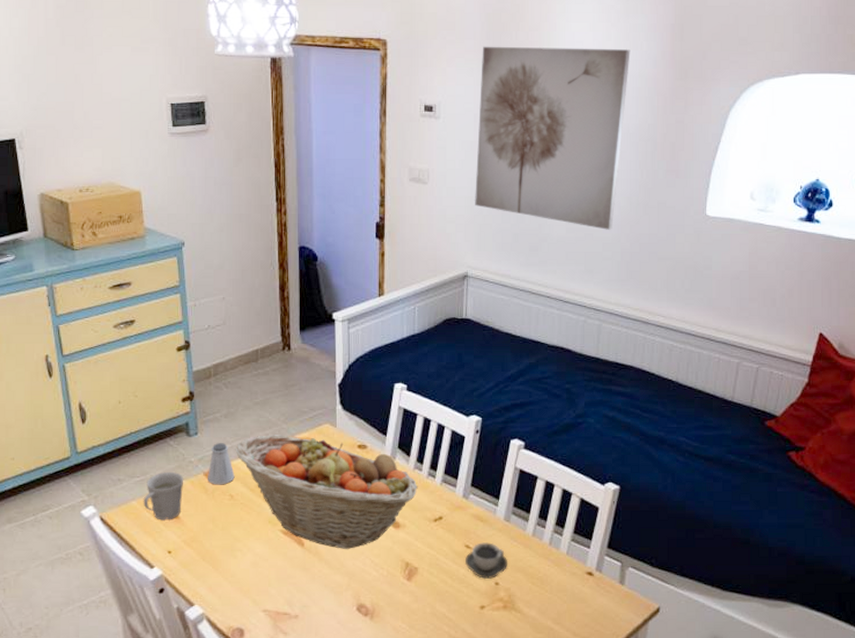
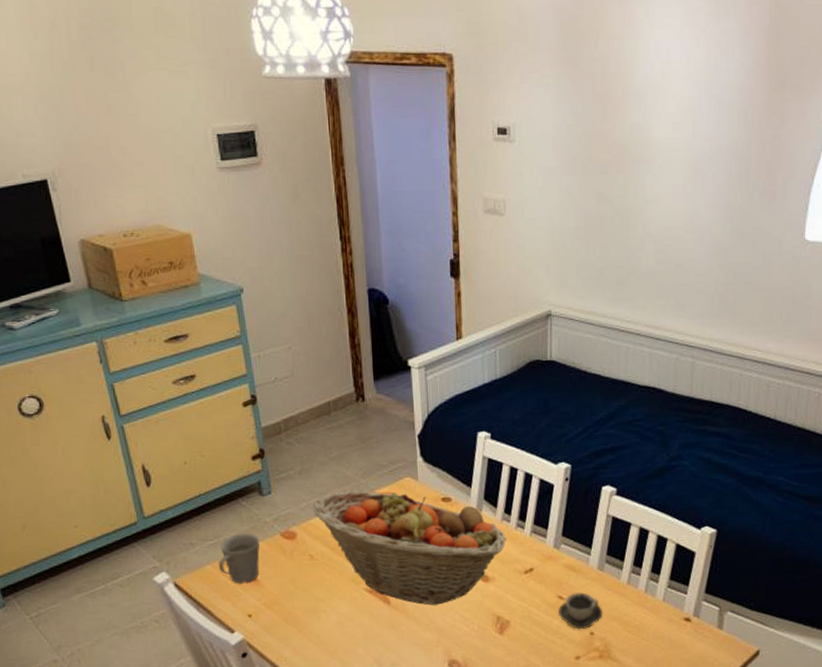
saltshaker: present [208,443,235,485] -> none [285,501,313,545]
wall art: present [475,46,631,230] -> none [556,57,722,260]

